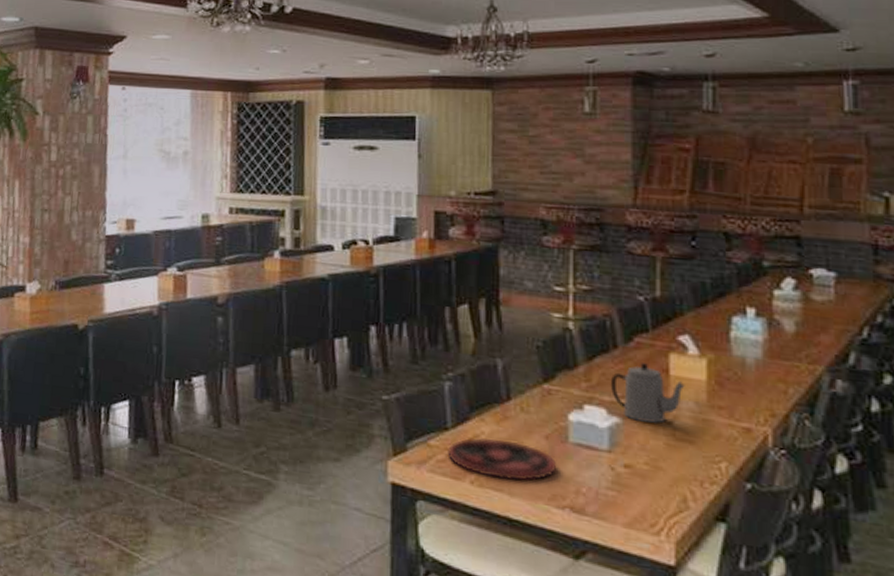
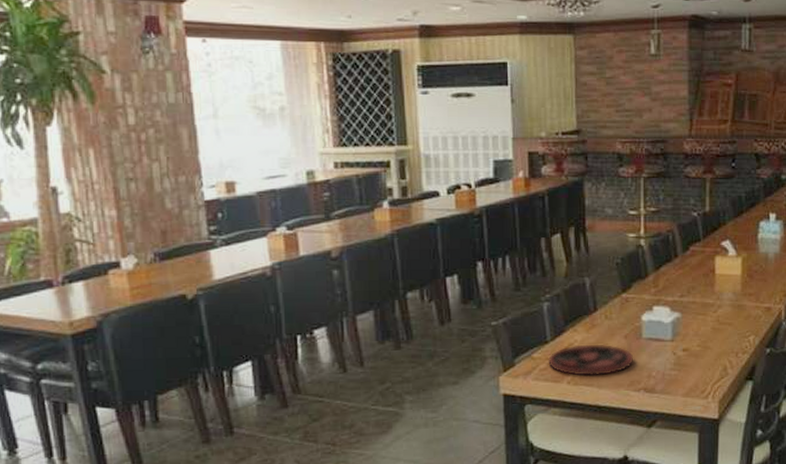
teapot: present [610,363,685,423] -> none [672,267,726,314]

